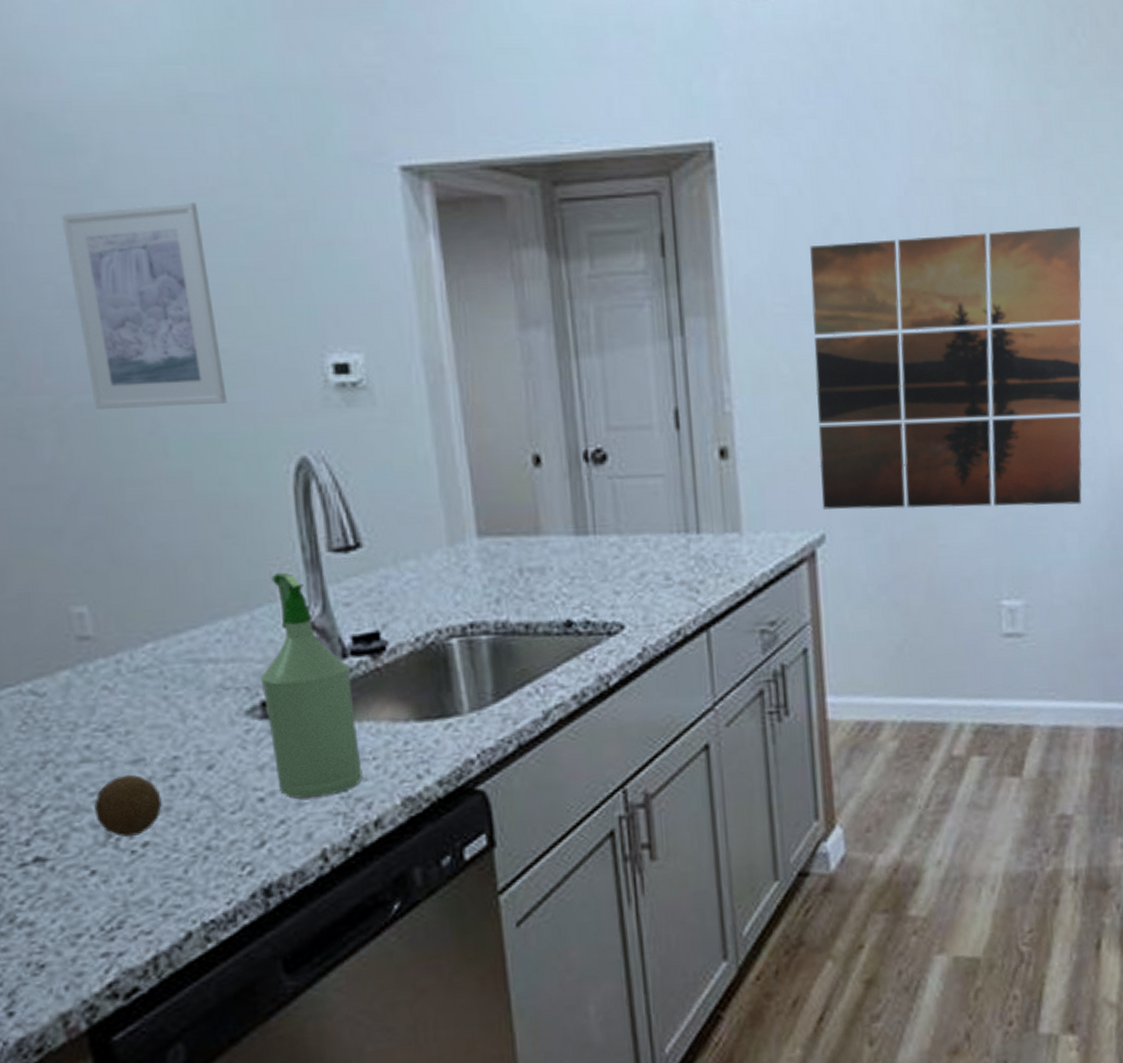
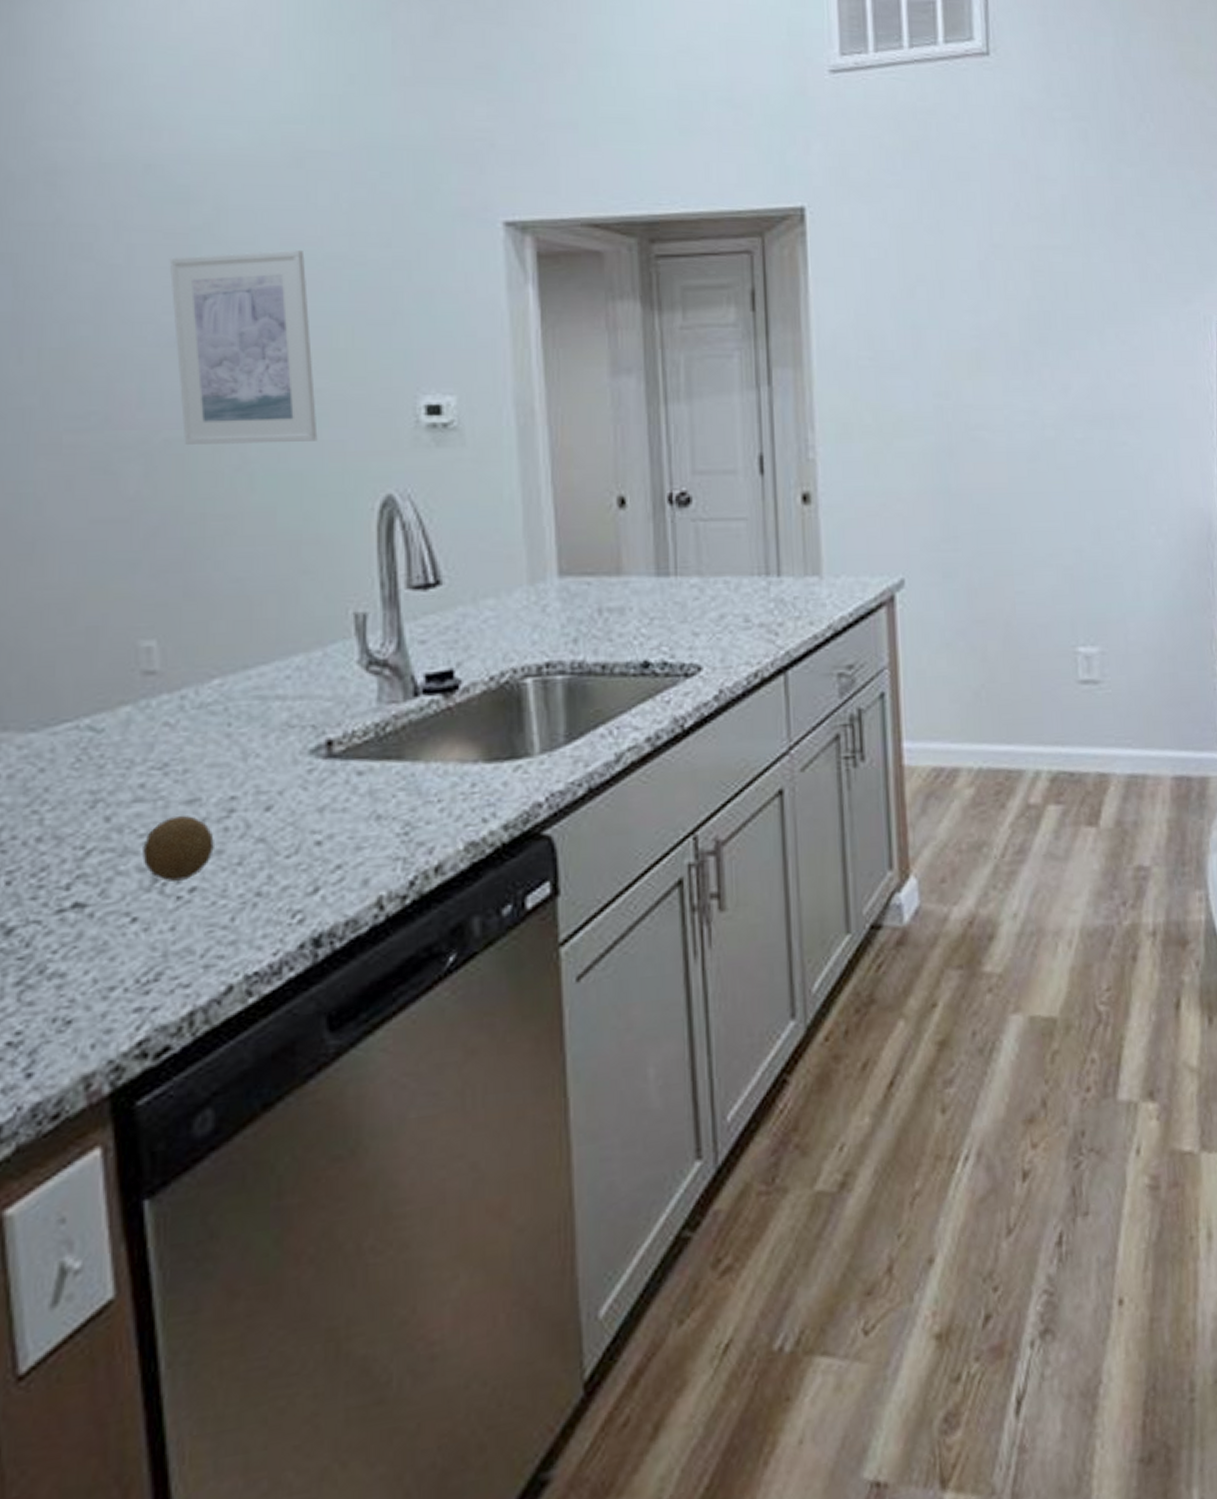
spray bottle: present [260,572,363,799] -> none [328,608,426,843]
wall art: present [810,226,1083,511] -> none [894,291,1156,556]

